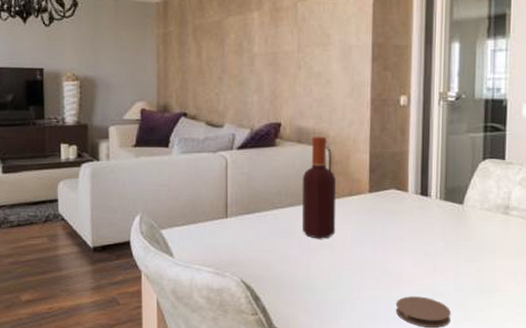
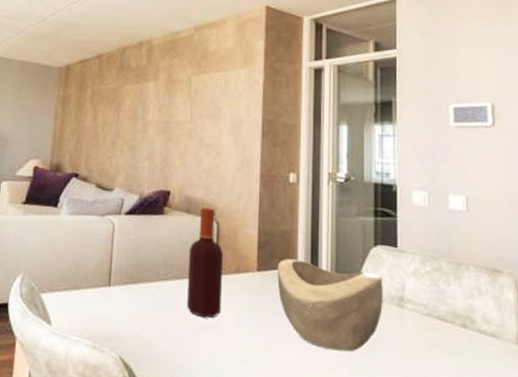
decorative bowl: none [388,179,490,258] -> present [277,259,383,352]

